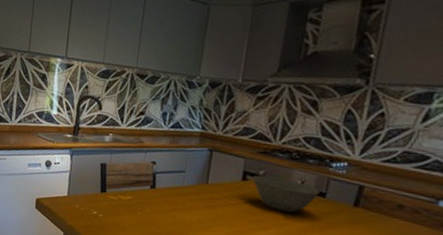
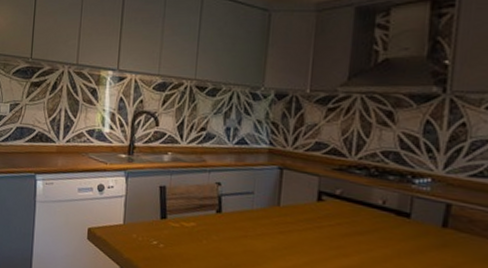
bowl: present [252,175,320,213] -> none [328,194,404,237]

